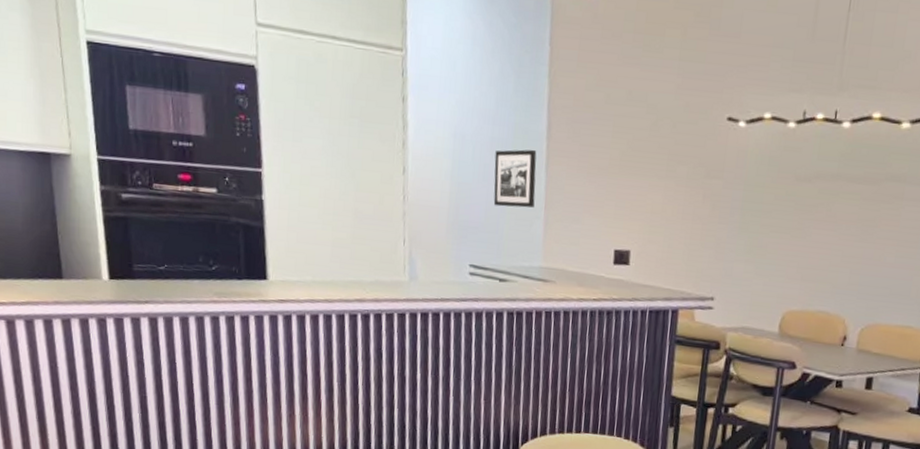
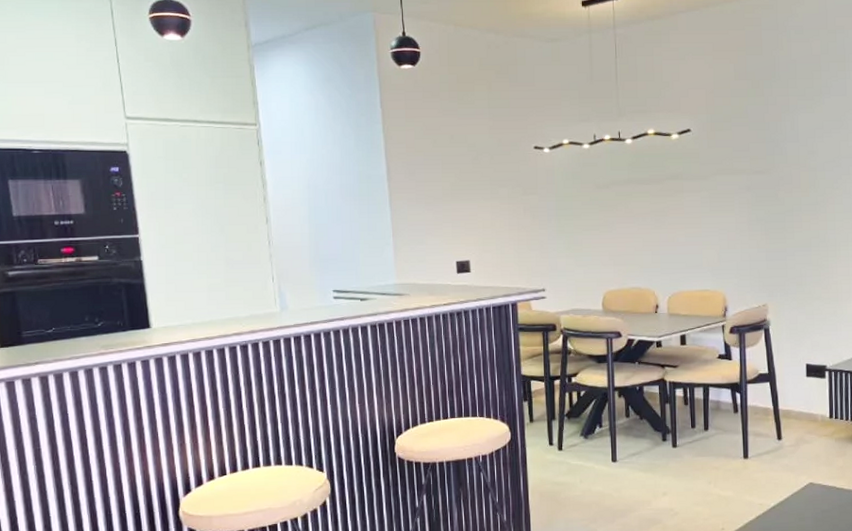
picture frame: present [493,149,537,208] -> none [345,190,383,239]

